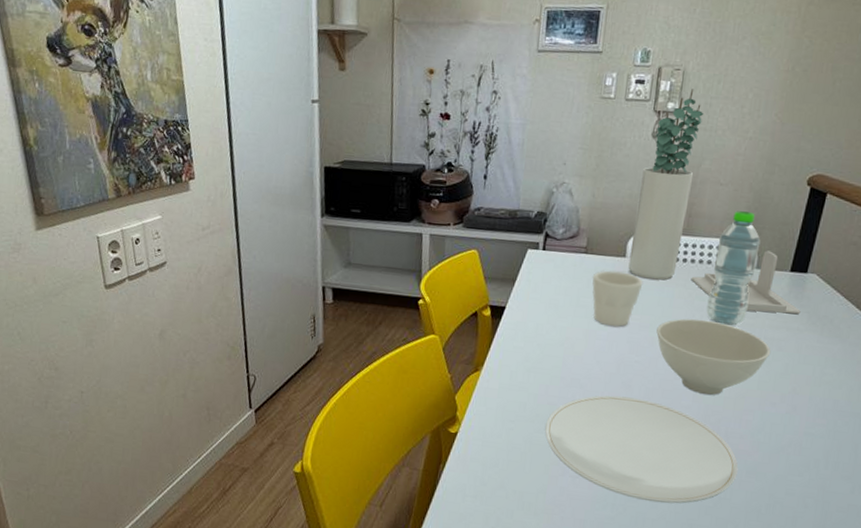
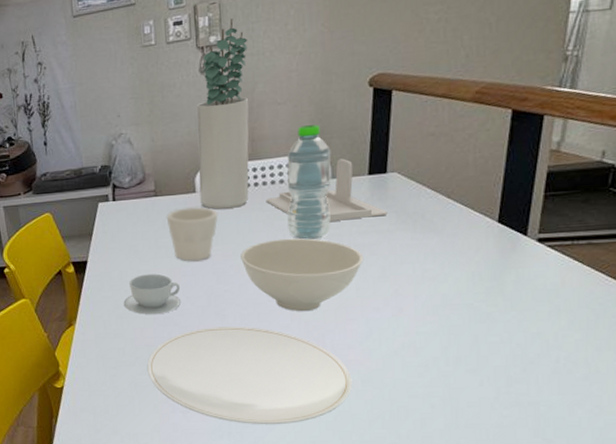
teacup: none [533,330,593,374] -> present [123,273,182,315]

